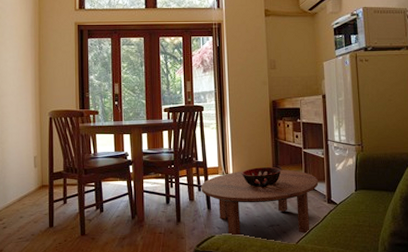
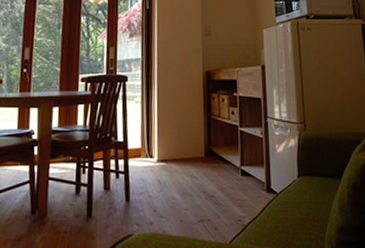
coffee table: present [201,169,319,235] -> none [119,151,257,233]
decorative bowl: present [241,166,282,187] -> none [168,148,215,173]

